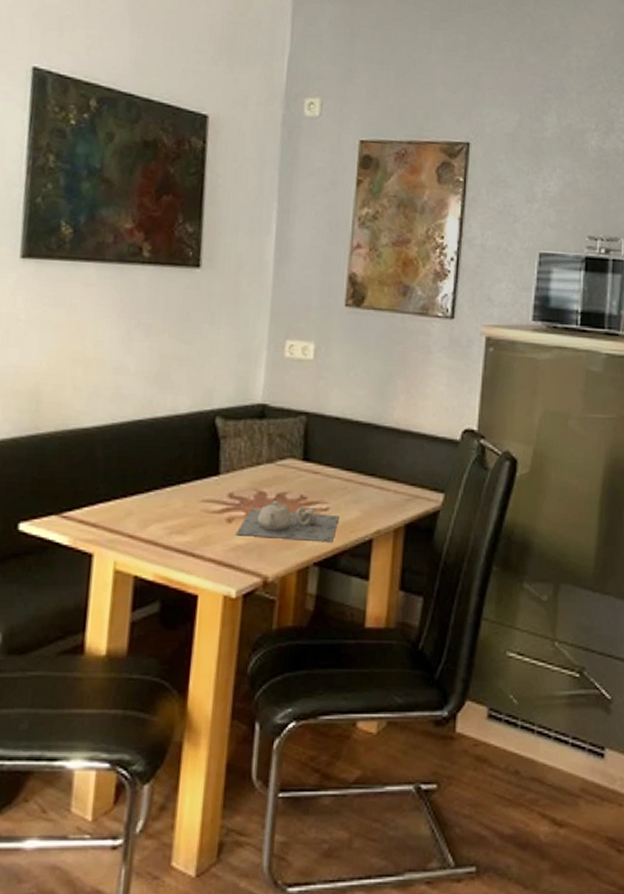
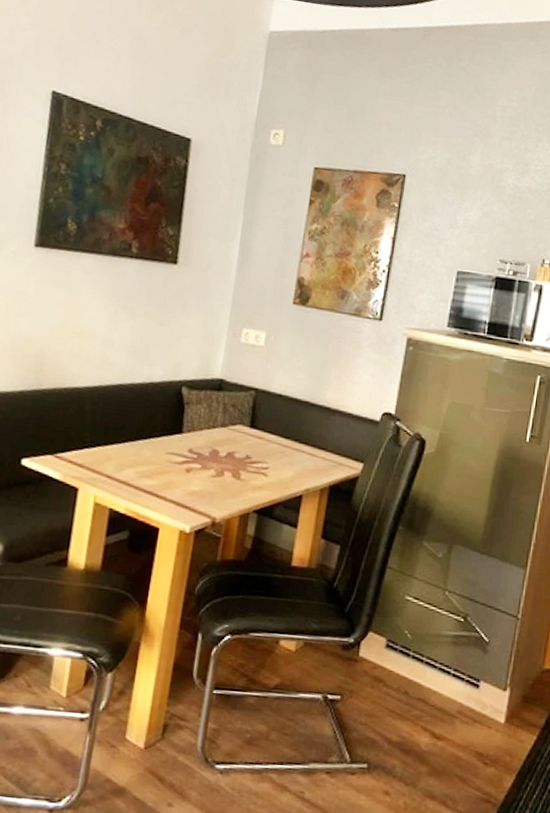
teapot: present [235,501,339,543] -> none [192,458,277,496]

